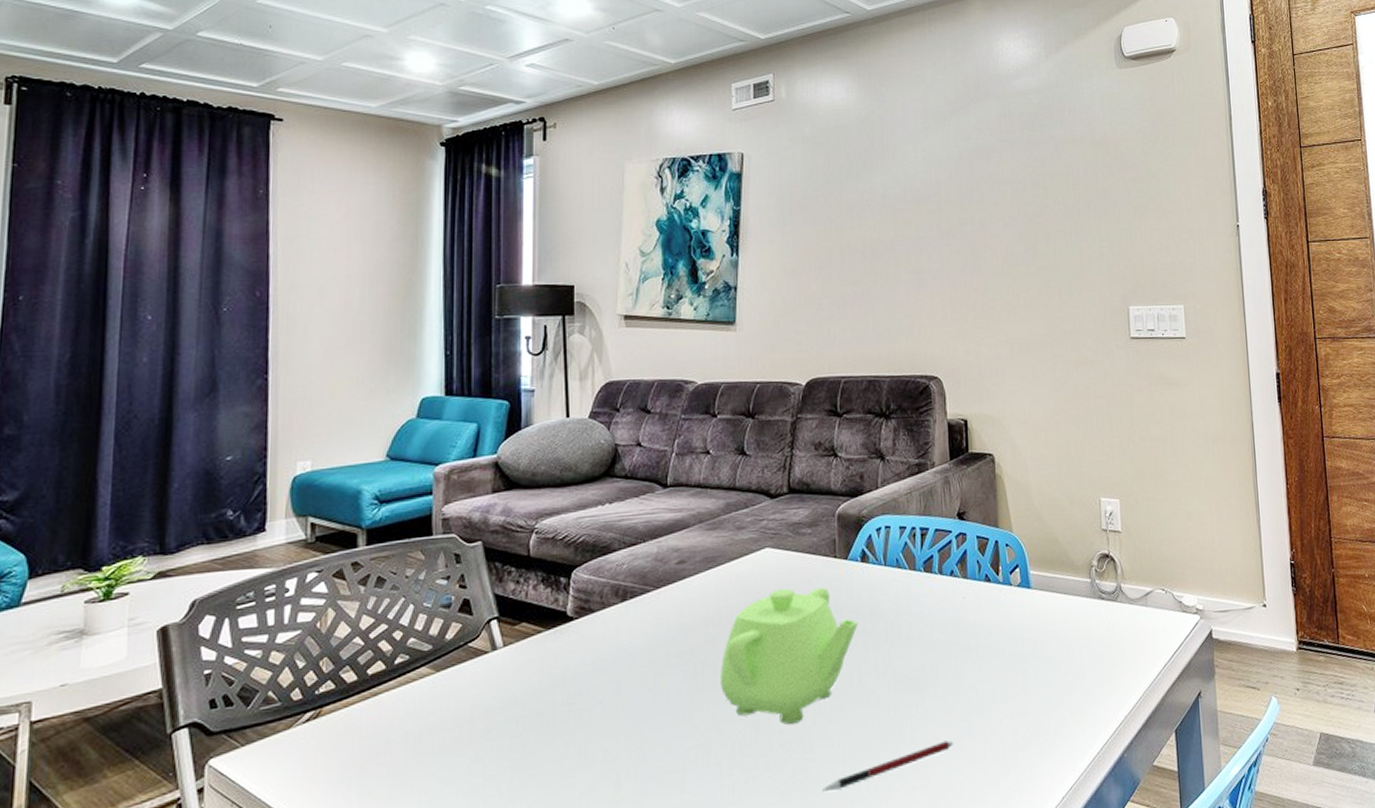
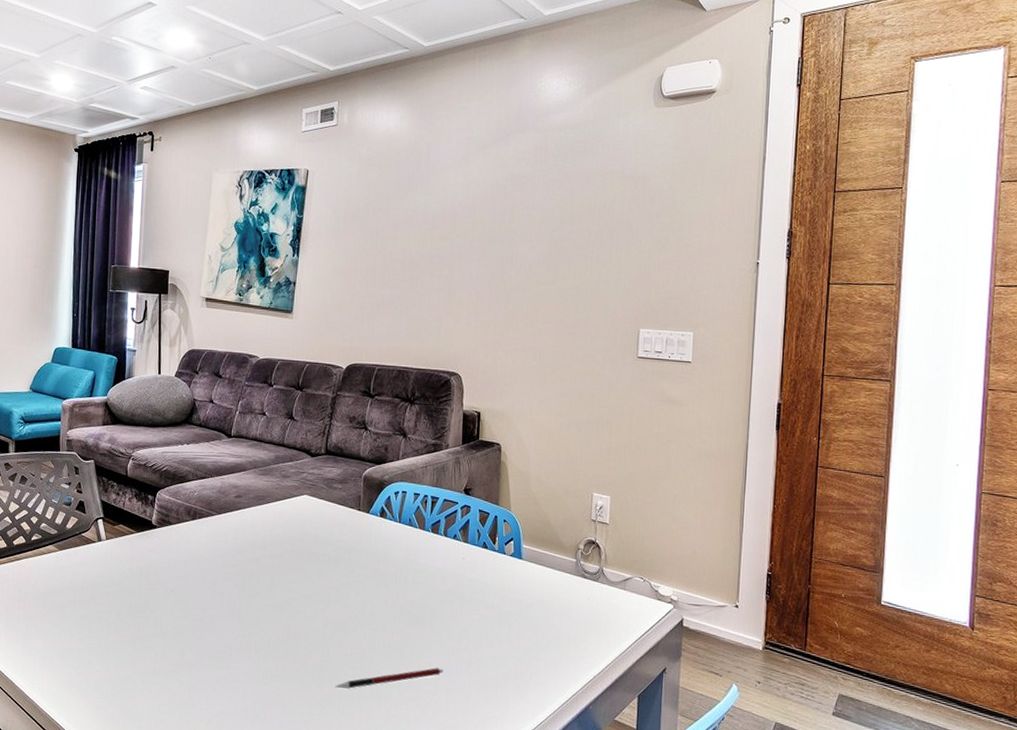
teapot: present [720,587,859,725] -> none [262,528,374,634]

